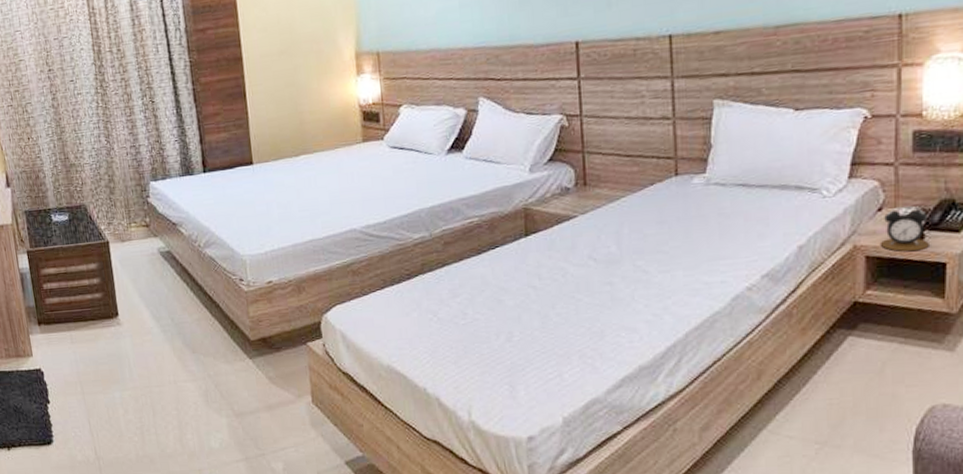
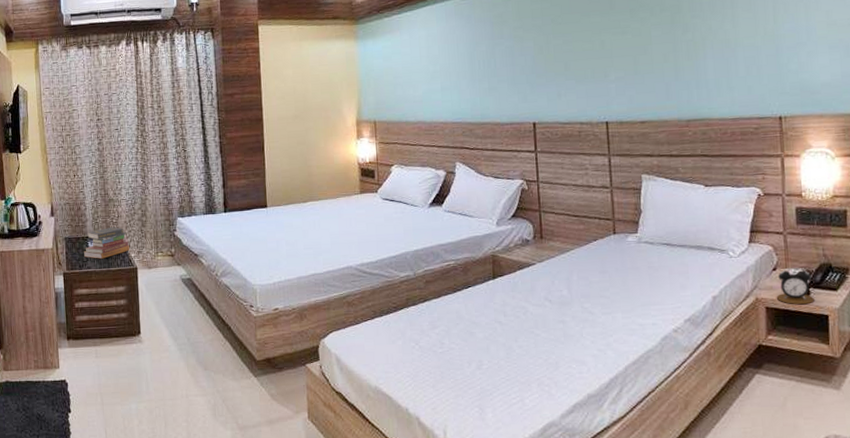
books: none [47,196,99,234] -> present [84,227,130,259]

